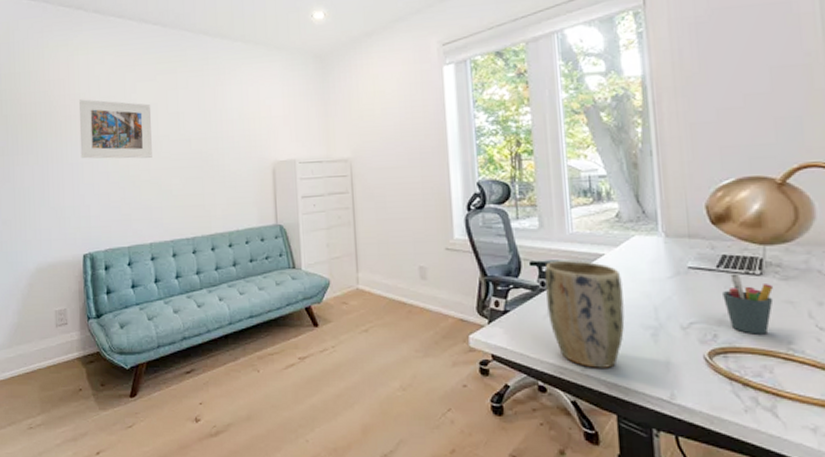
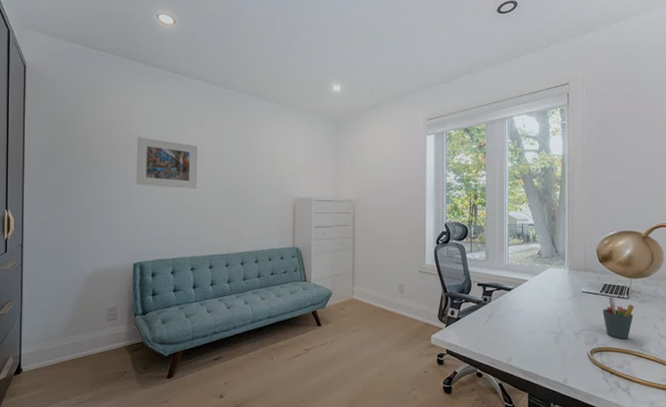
plant pot: present [545,261,625,368] -> none [487,284,538,360]

